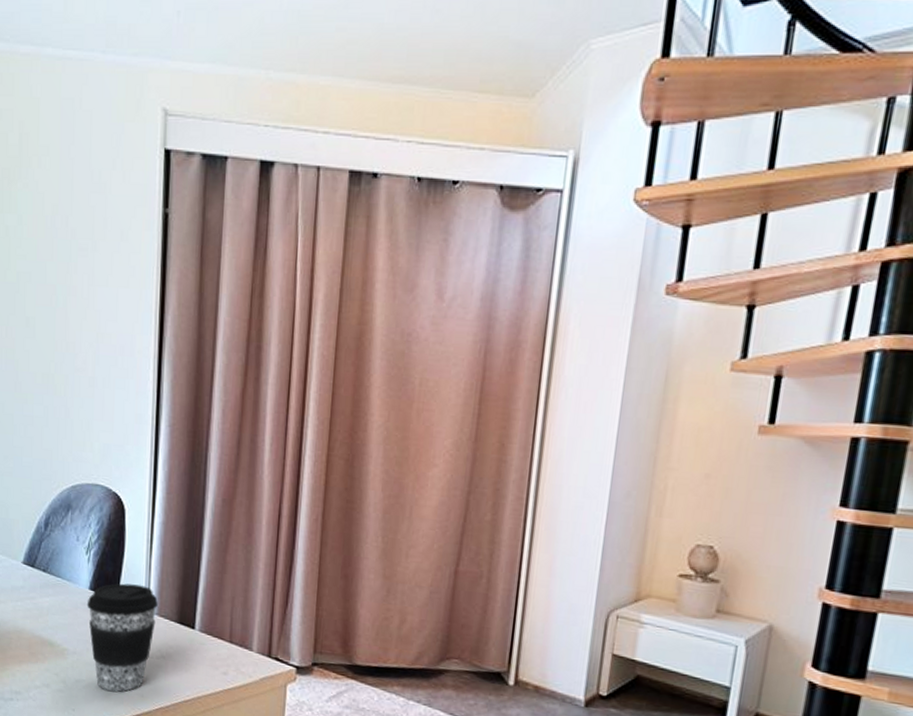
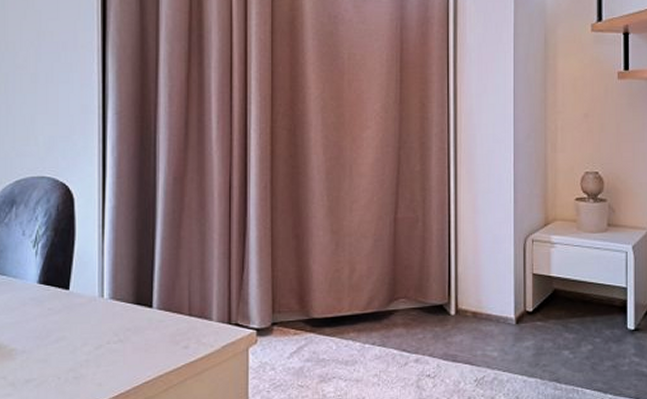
coffee cup: present [86,583,158,692] -> none [35,271,113,385]

